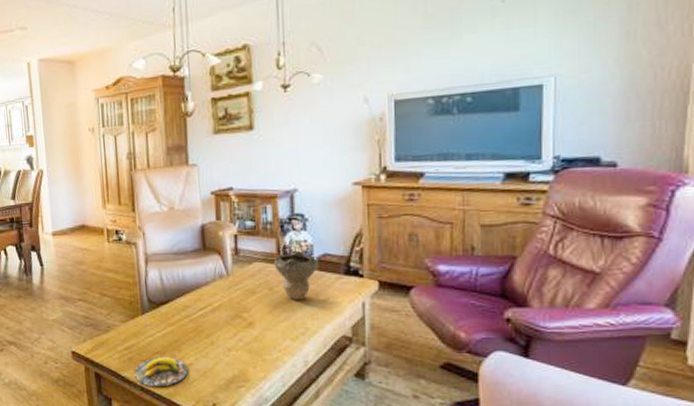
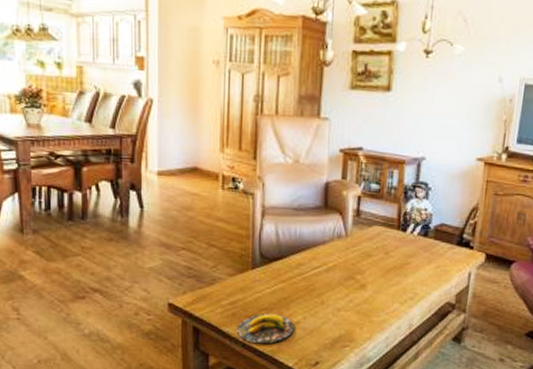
decorative bowl: present [274,250,318,300] -> none [393,218,434,266]

